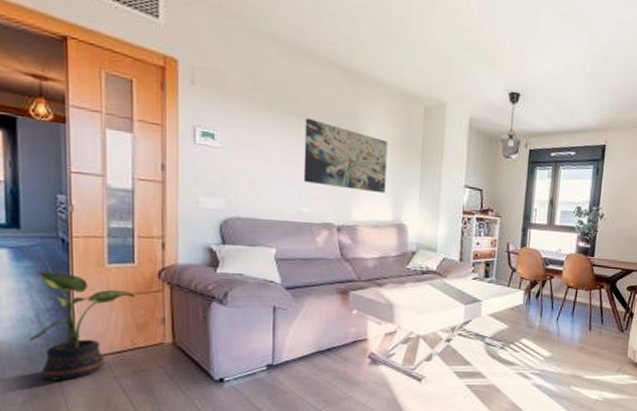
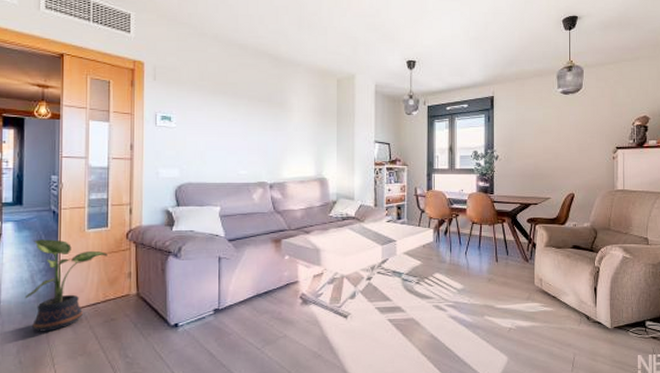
wall art: present [303,117,388,194] -> none [241,97,309,154]

